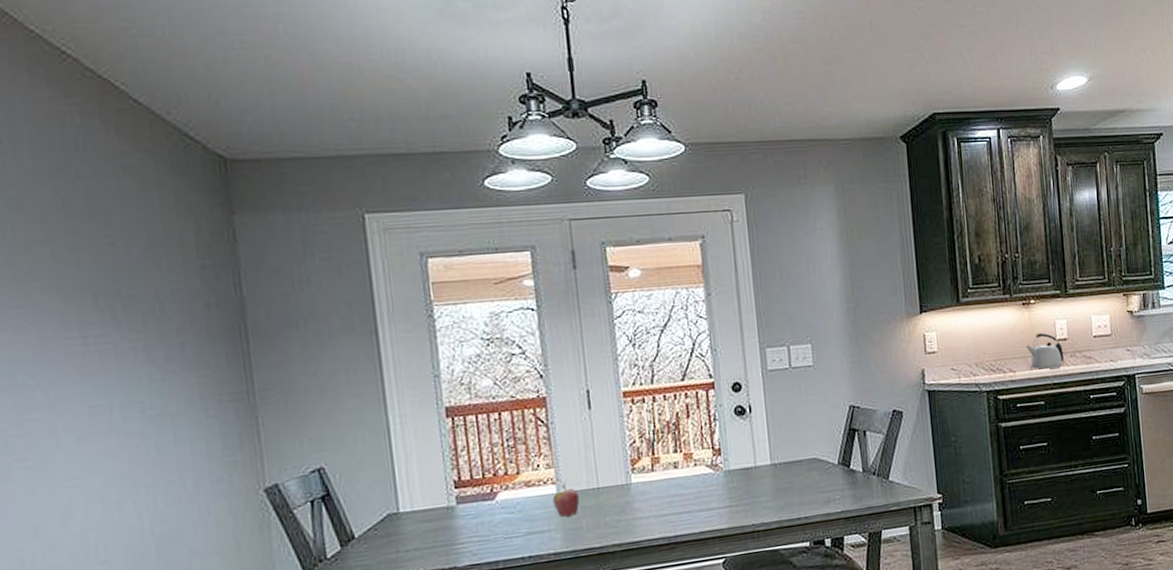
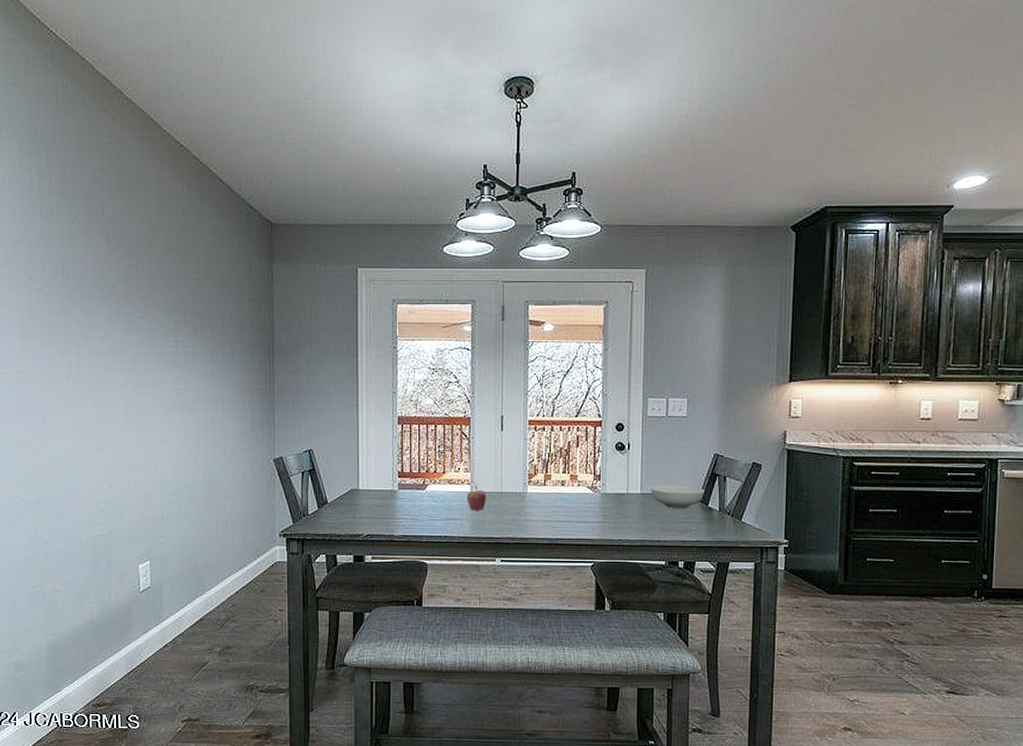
bowl: none [781,447,845,478] -> present [650,485,706,508]
kettle: present [1026,333,1065,370] -> none [888,411,926,445]

